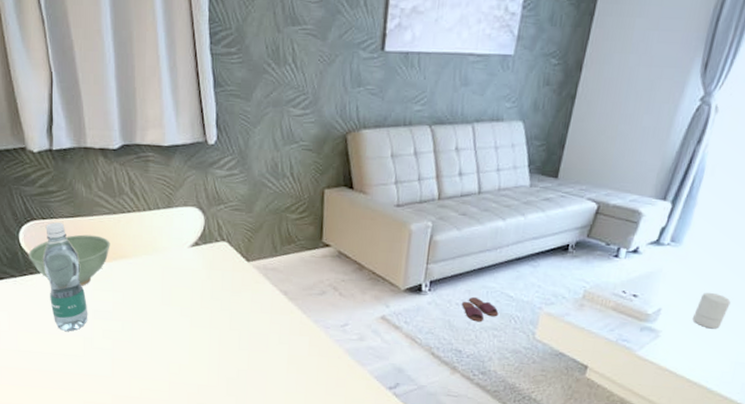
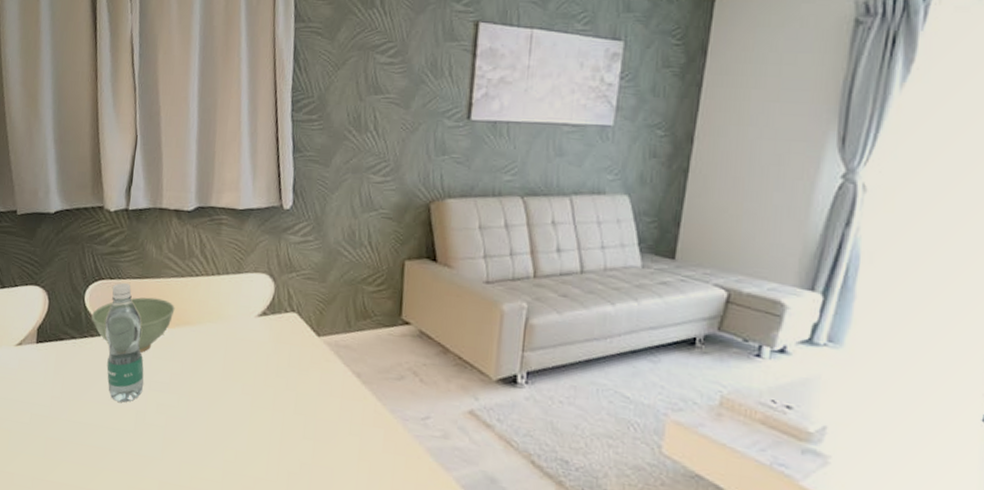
slippers: present [462,296,499,322] -> none [567,394,613,427]
candle: present [693,293,731,329] -> none [872,410,922,460]

